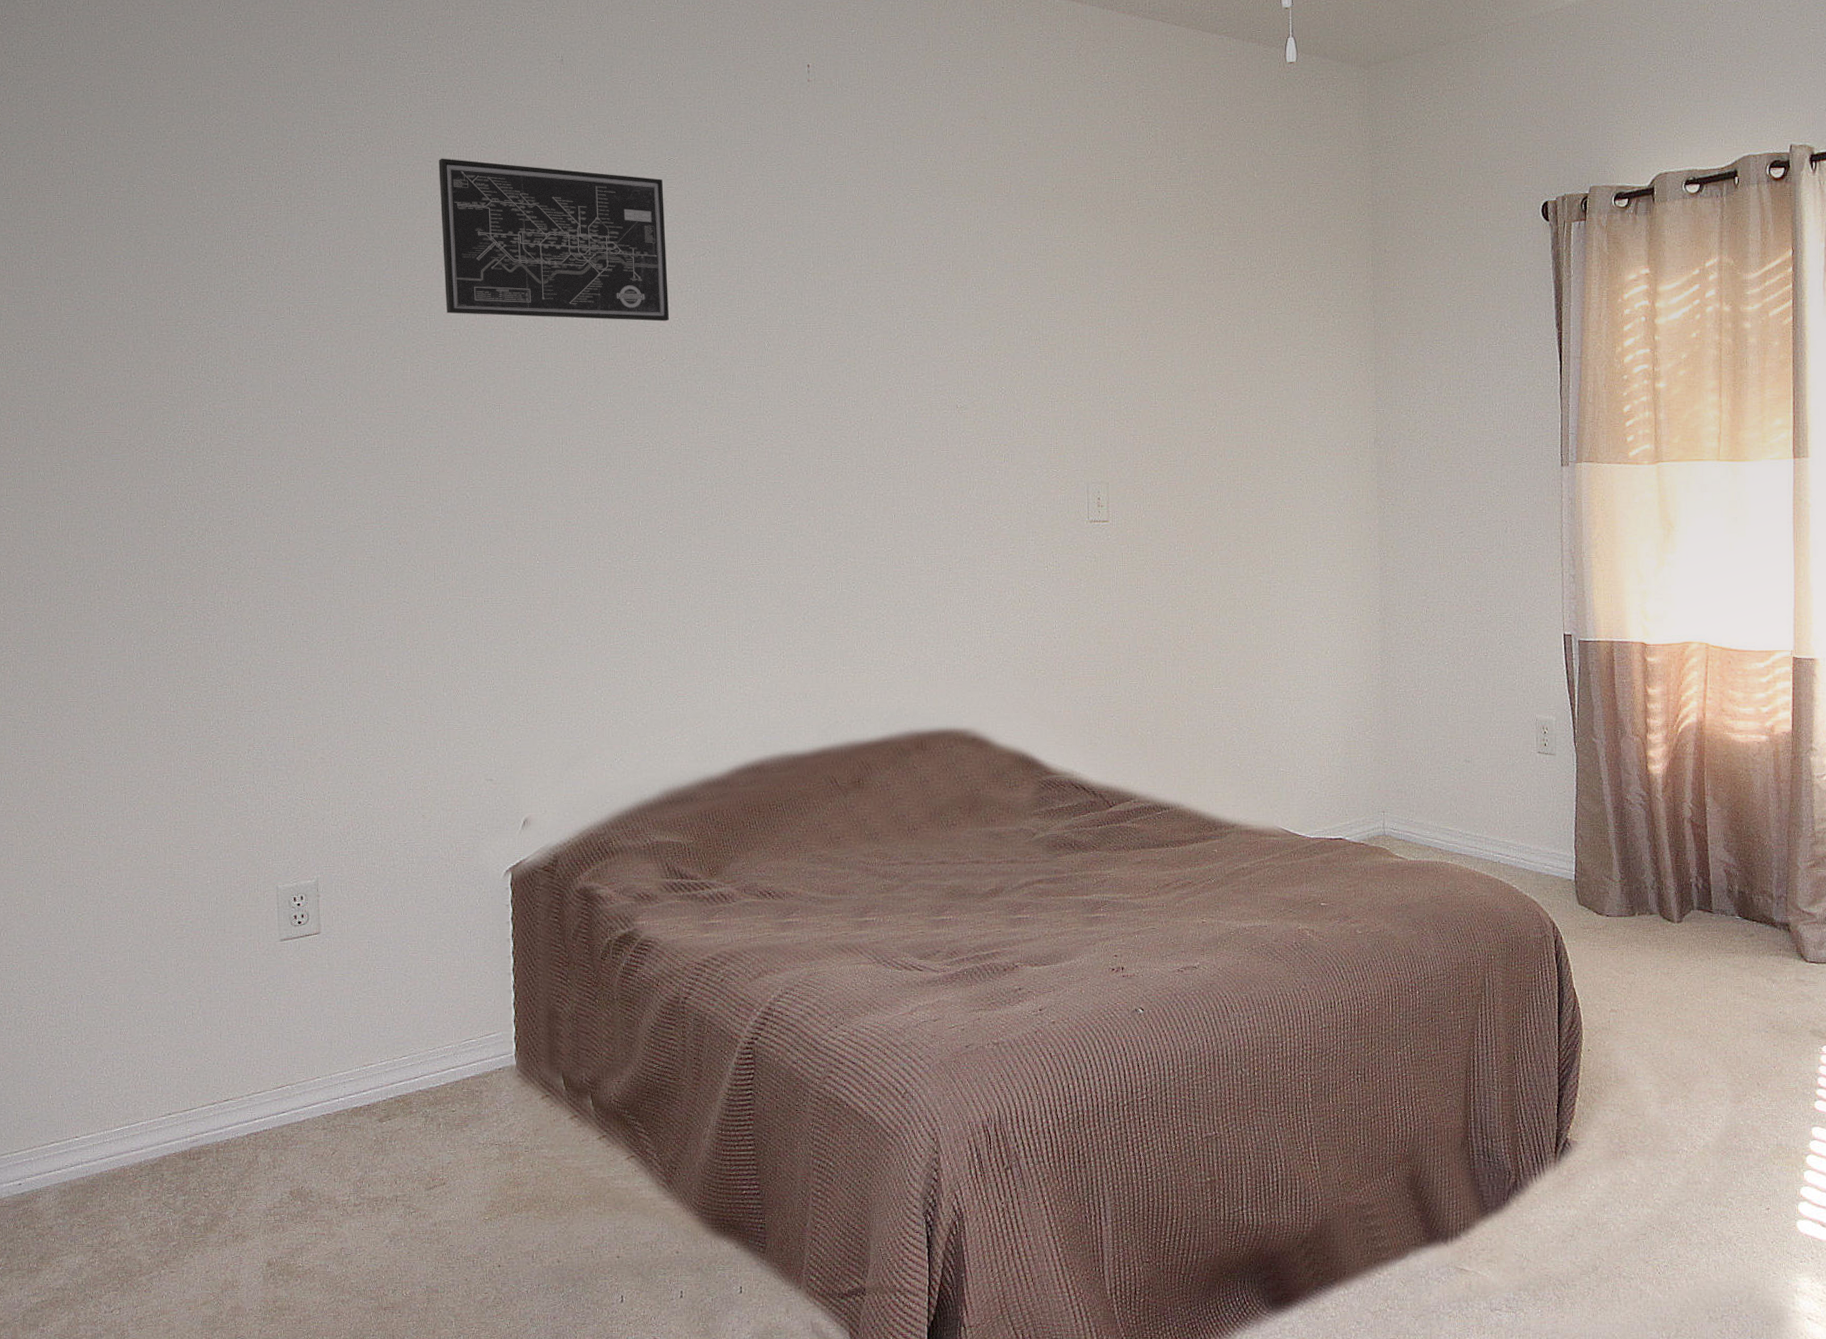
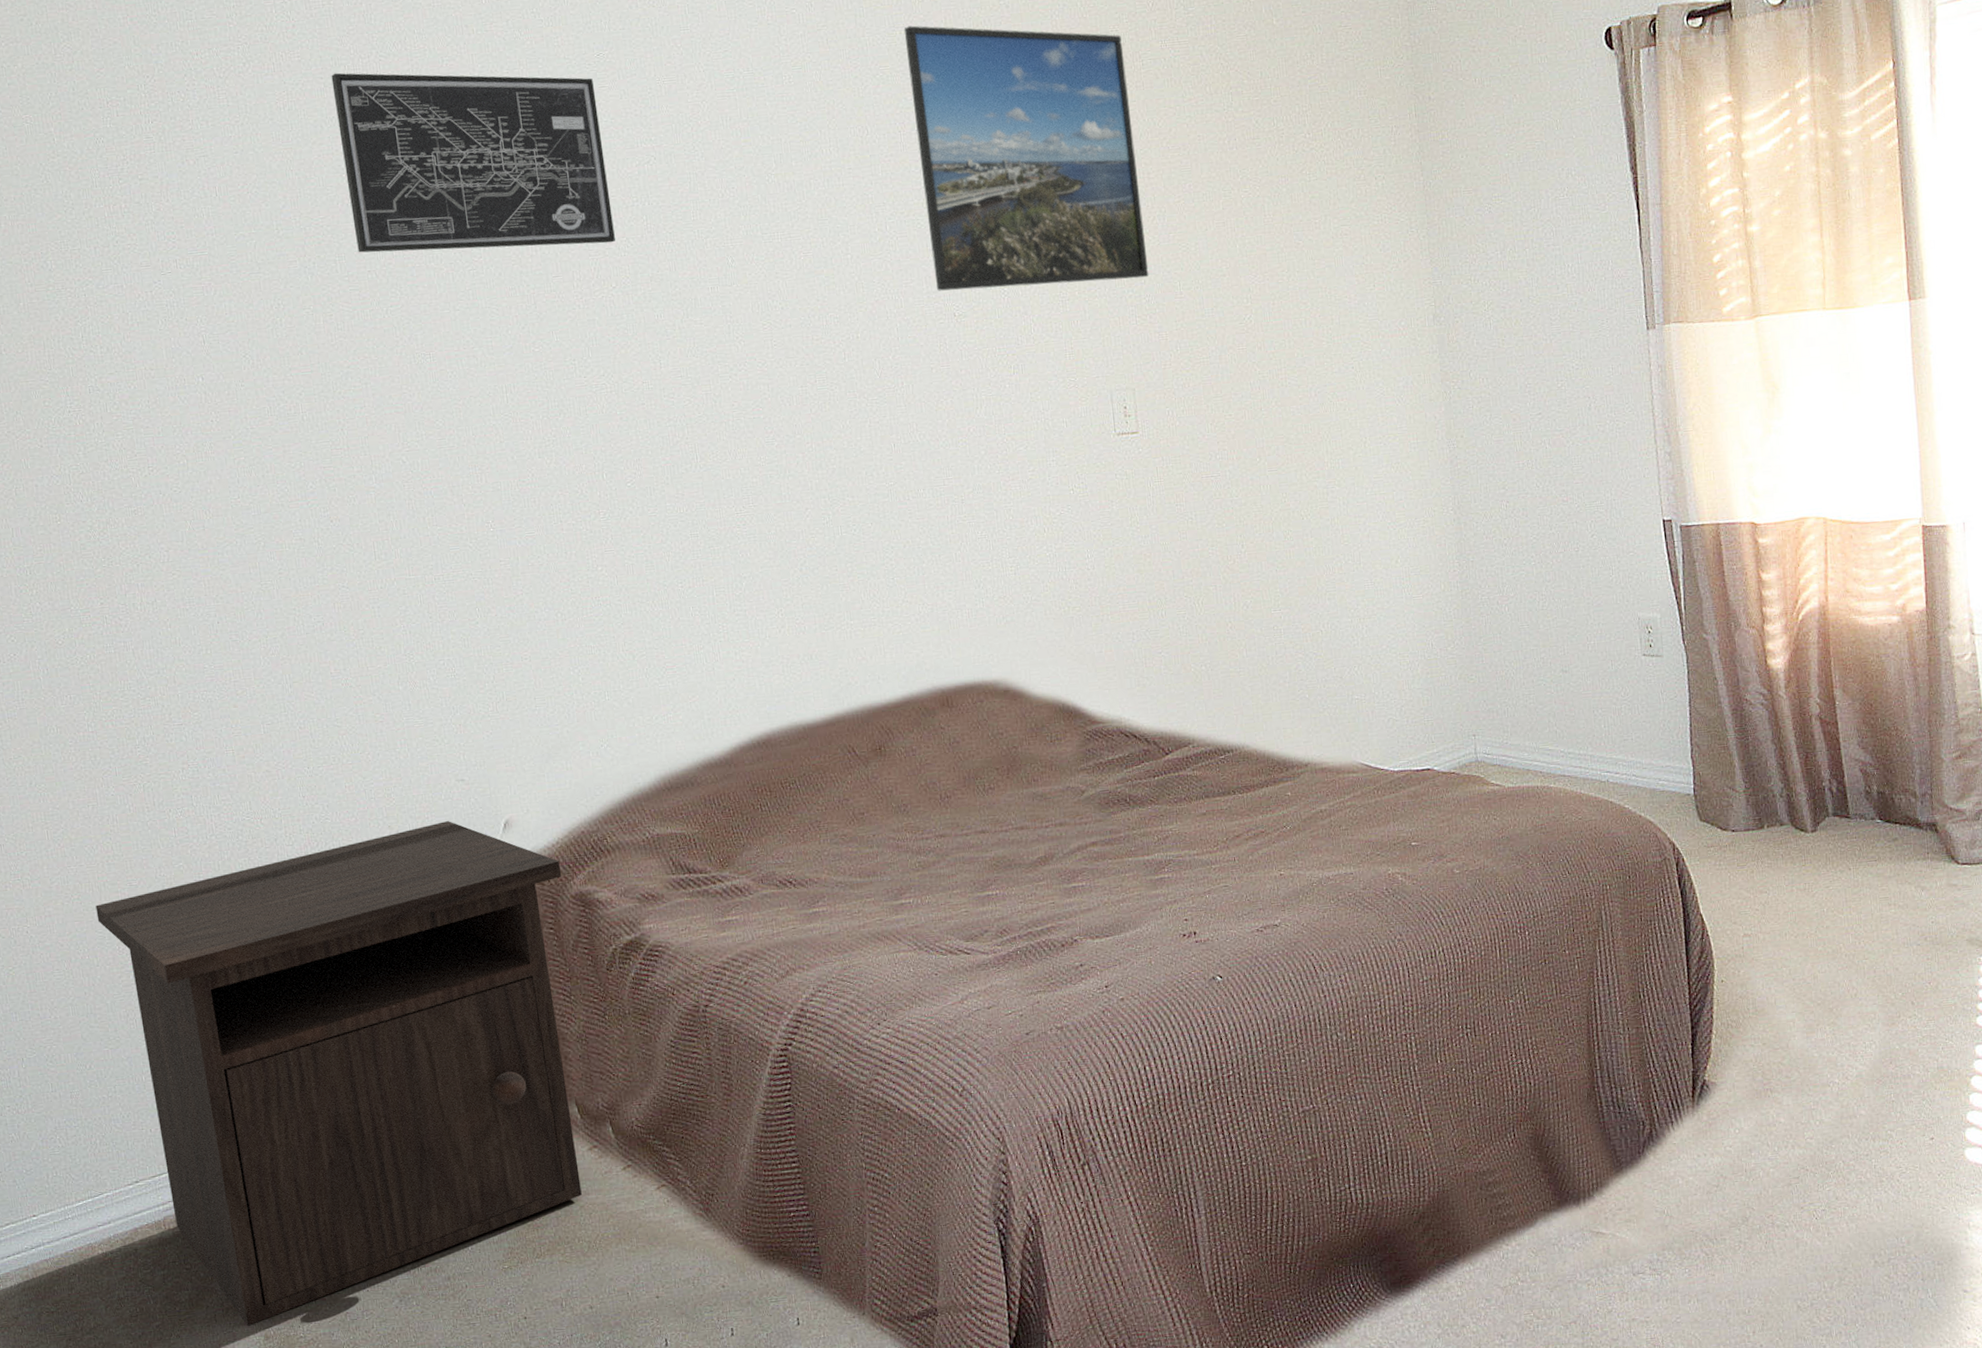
nightstand: none [160,815,570,1252] -> present [95,821,582,1326]
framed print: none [934,155,1129,387] -> present [903,25,1149,291]

